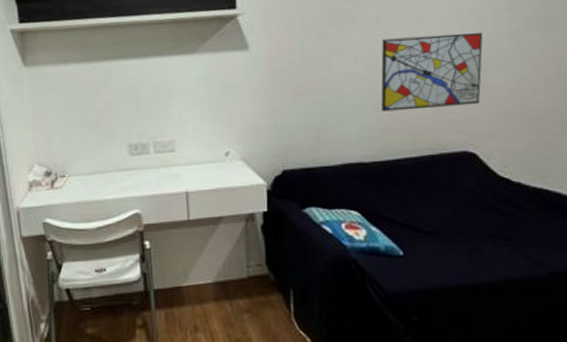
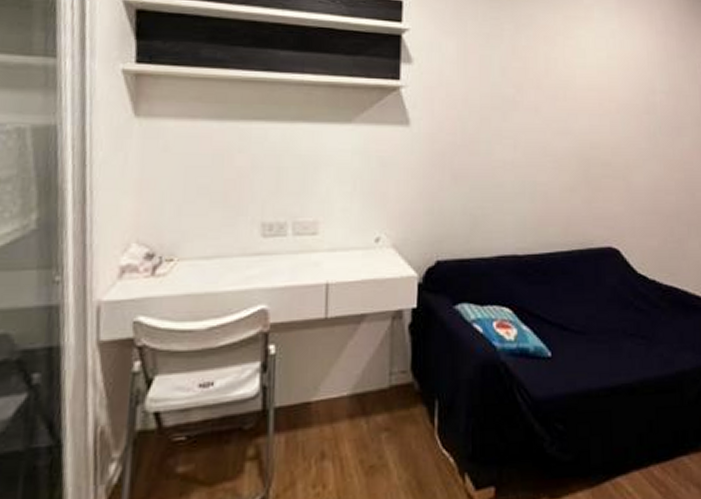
wall art: present [381,33,483,112] -> none [537,129,627,202]

